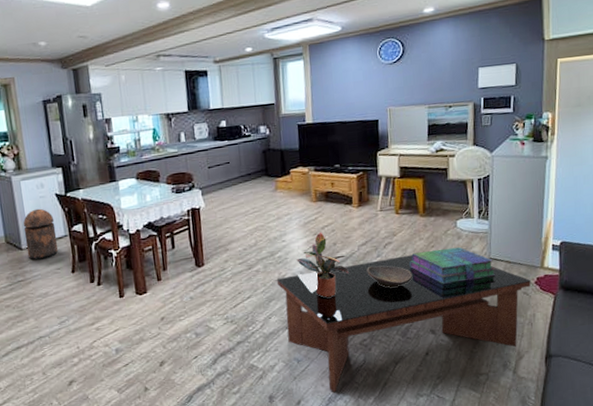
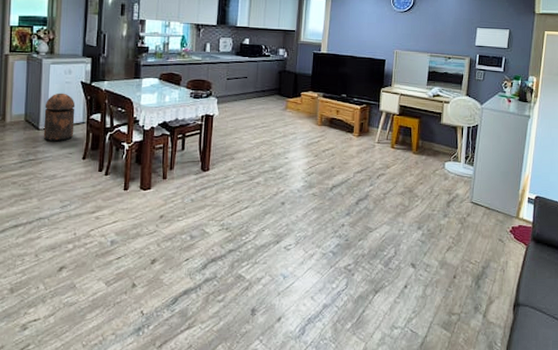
coffee table: present [276,255,531,392] -> none [274,188,506,313]
potted plant: present [296,232,349,298] -> none [296,155,342,218]
decorative bowl: present [367,266,413,287] -> none [359,194,401,217]
stack of books: present [409,247,496,284] -> none [399,186,476,221]

